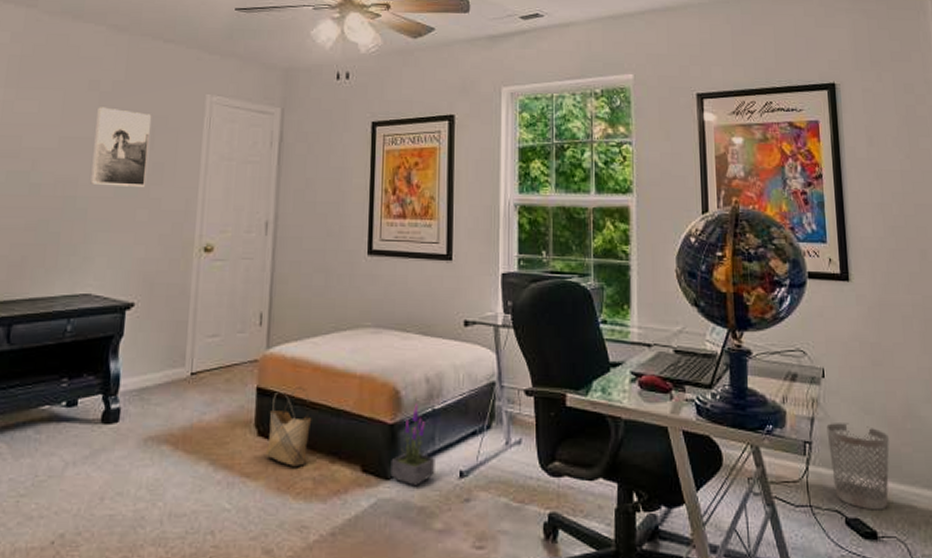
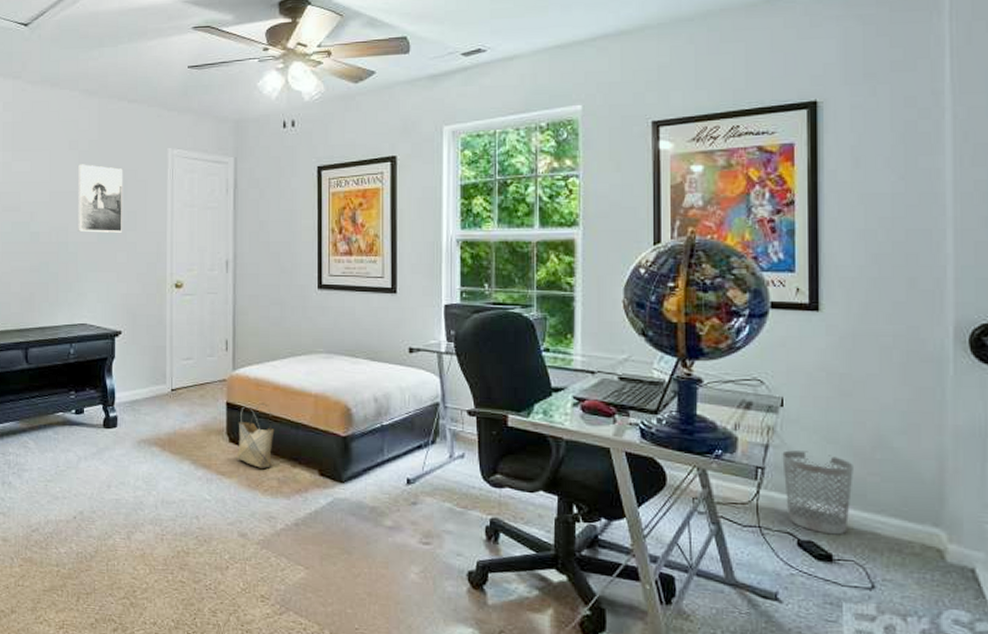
potted plant: present [390,404,435,487] -> none [345,420,384,490]

